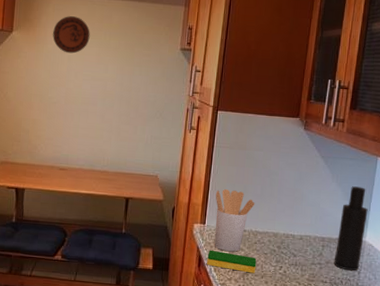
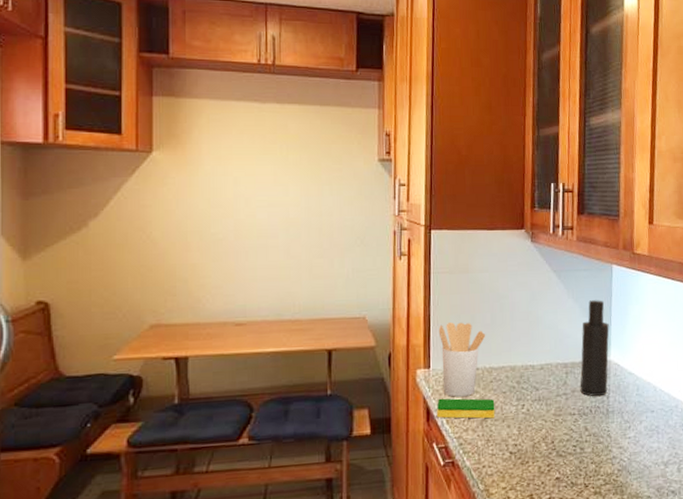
decorative plate: present [53,16,90,54] -> none [210,128,261,175]

